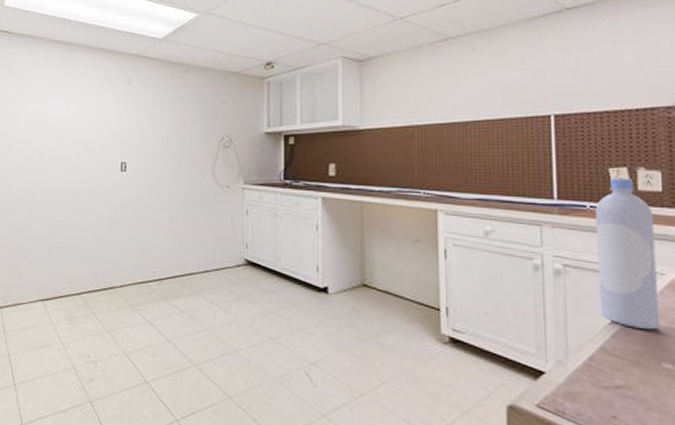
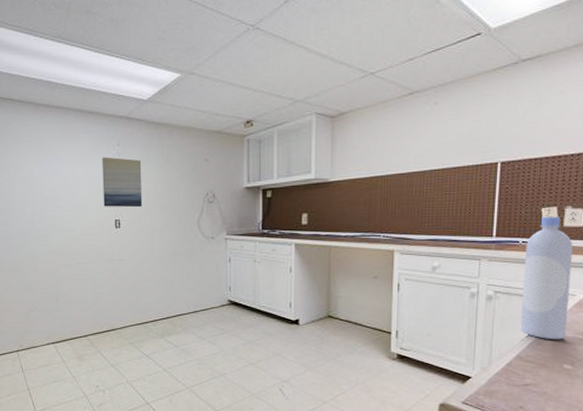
wall art: none [109,95,153,150] -> present [102,157,143,208]

